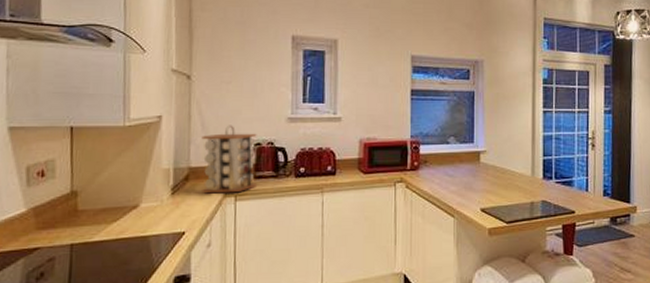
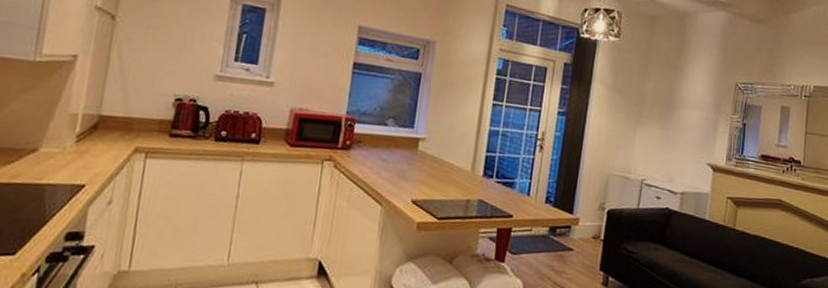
spice rack: present [201,125,258,194] -> none [110,74,180,150]

